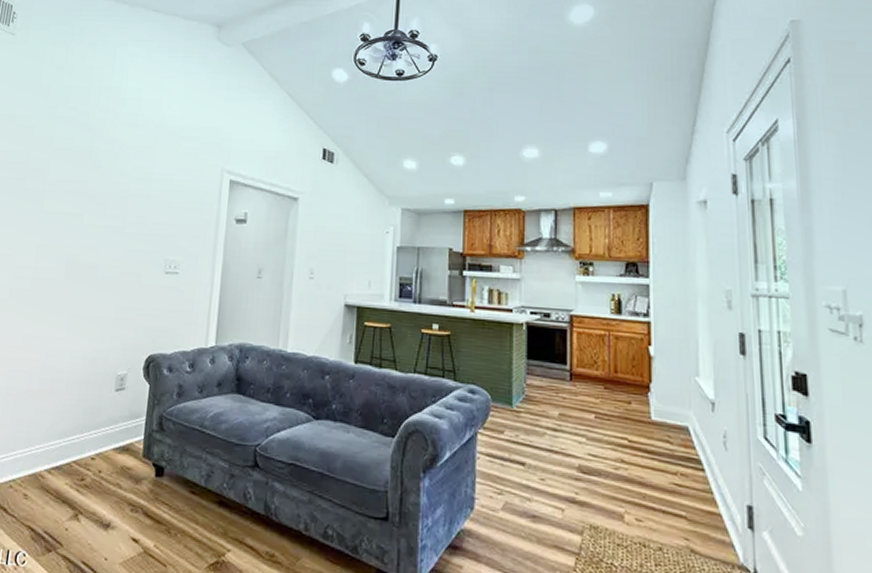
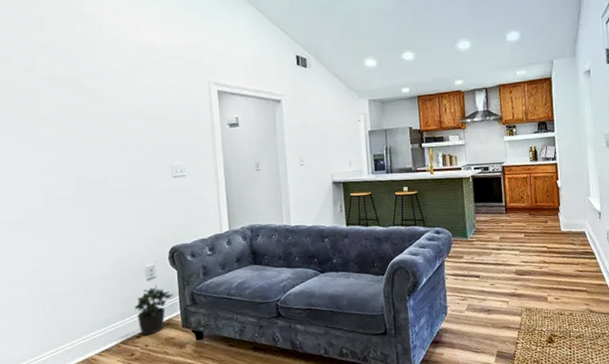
potted plant: none [95,398,141,459] -> present [134,285,174,336]

